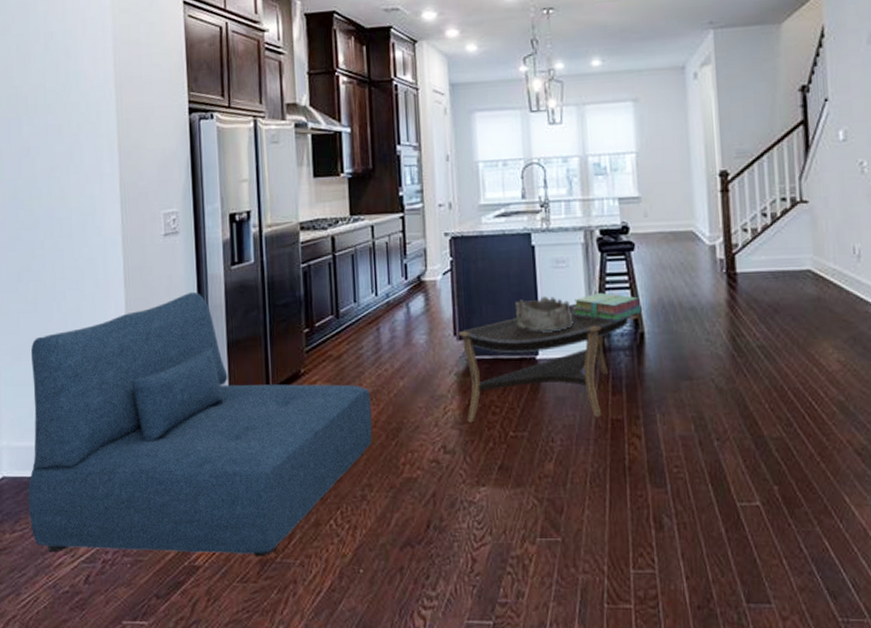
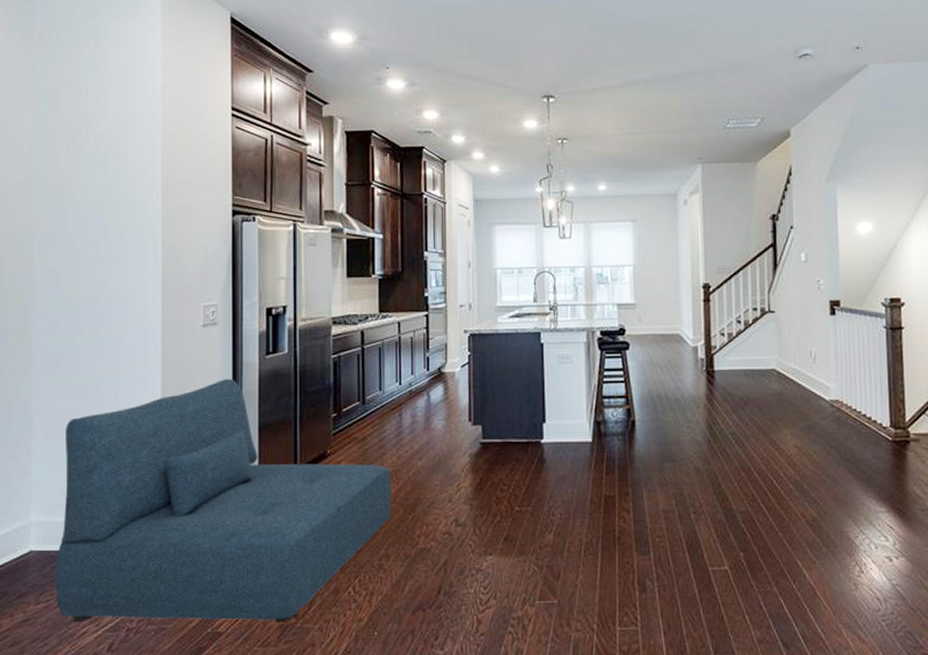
coffee table: present [458,303,629,423] -> none [472,394,623,499]
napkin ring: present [514,295,573,333] -> none [524,387,575,420]
stack of books: present [572,293,643,322] -> none [574,386,635,411]

